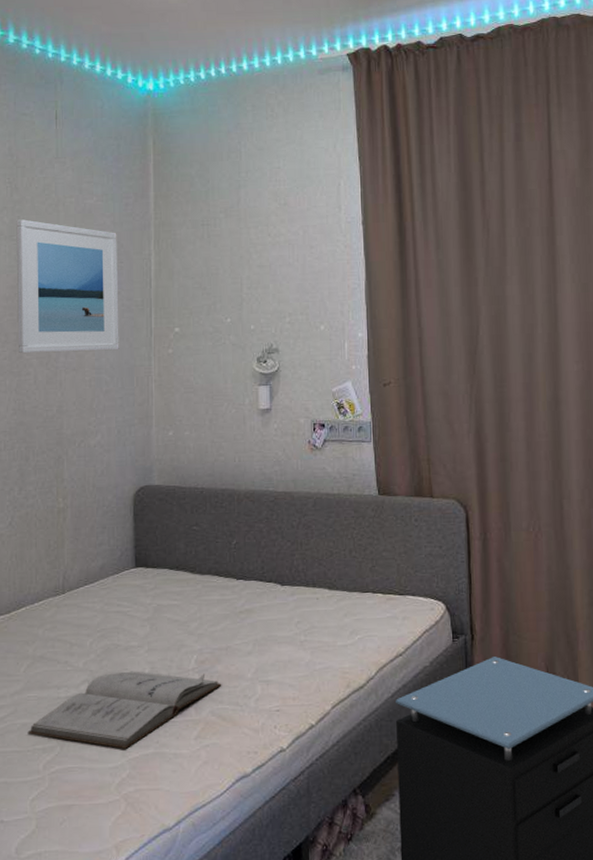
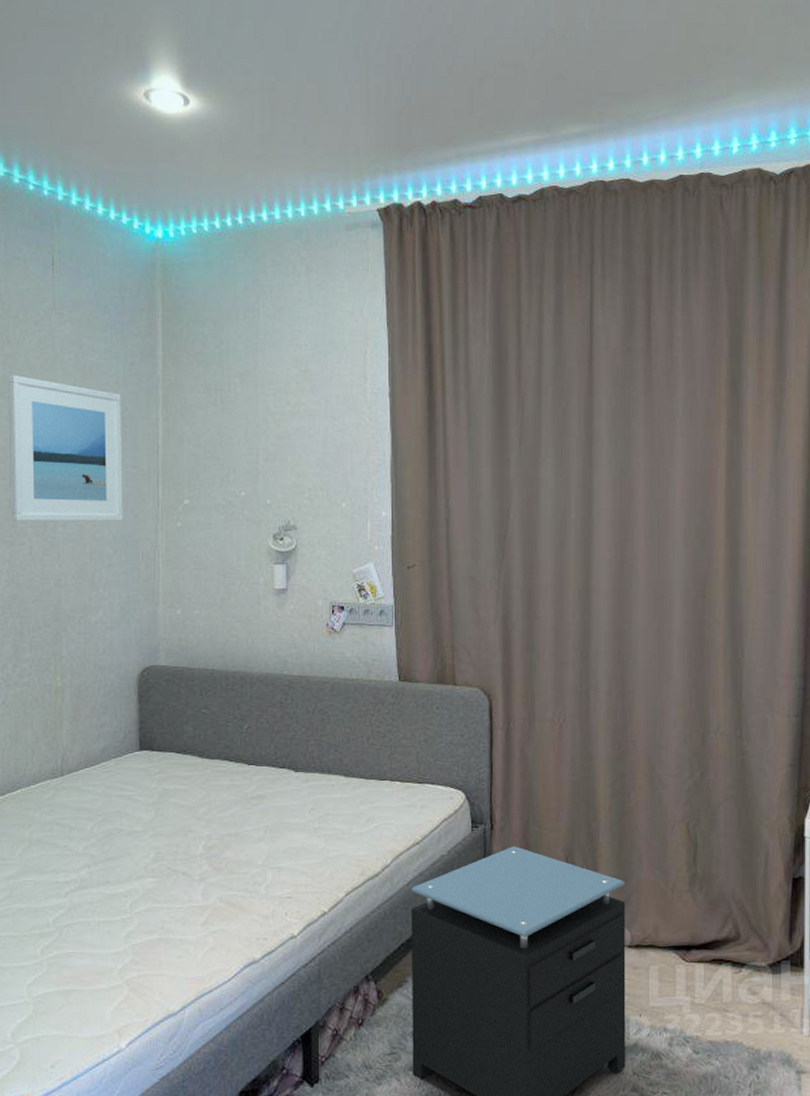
book: present [27,671,222,749] -> none [23,856,231,935]

